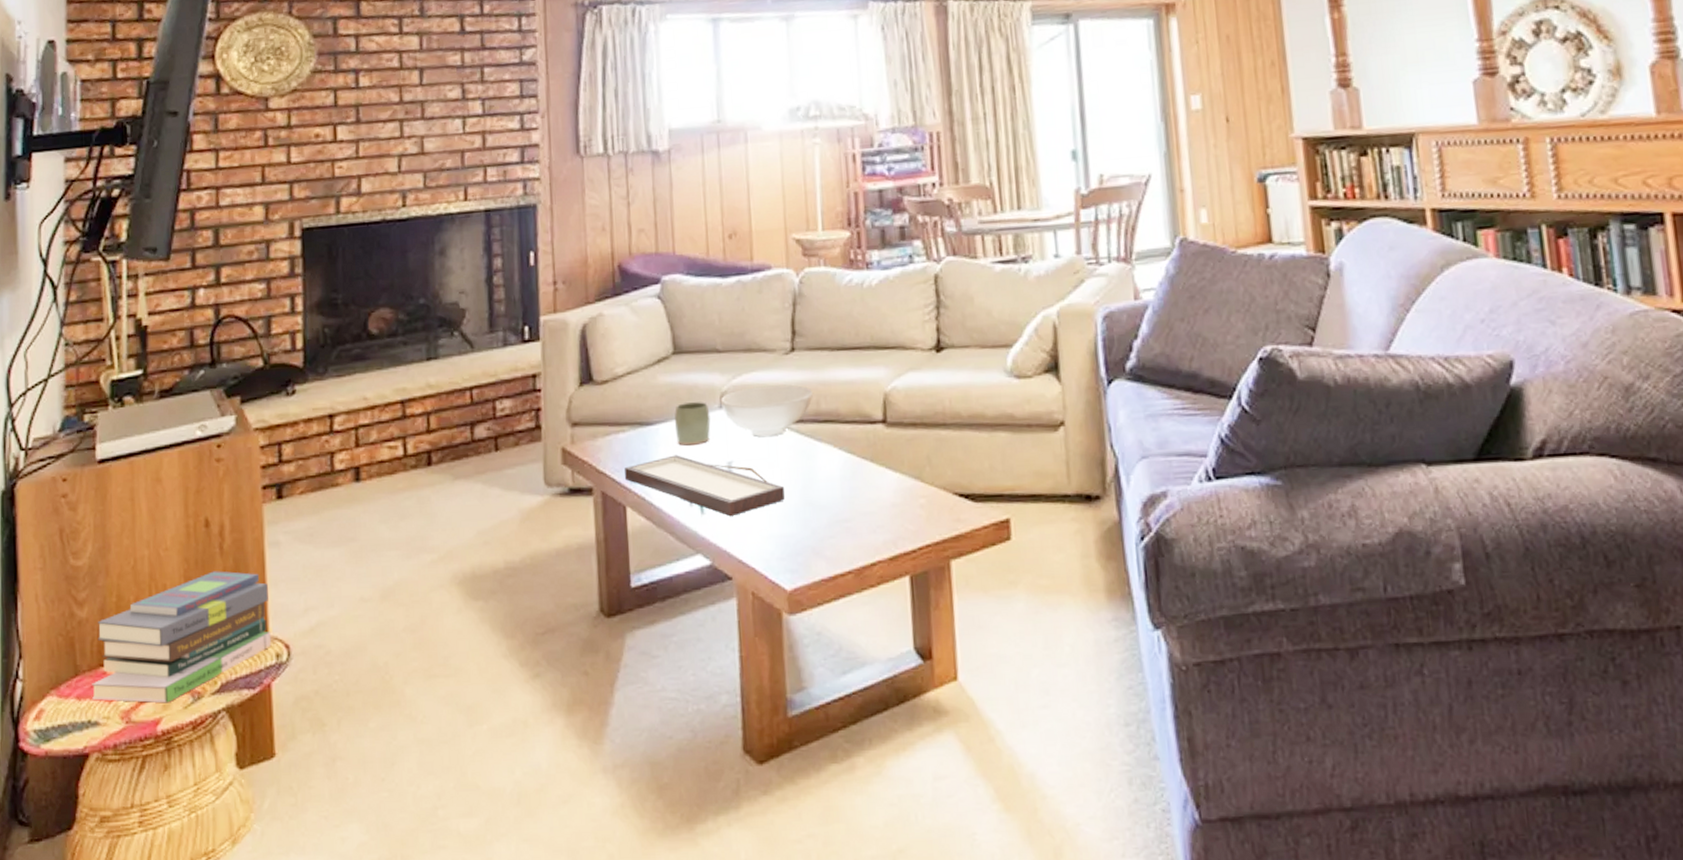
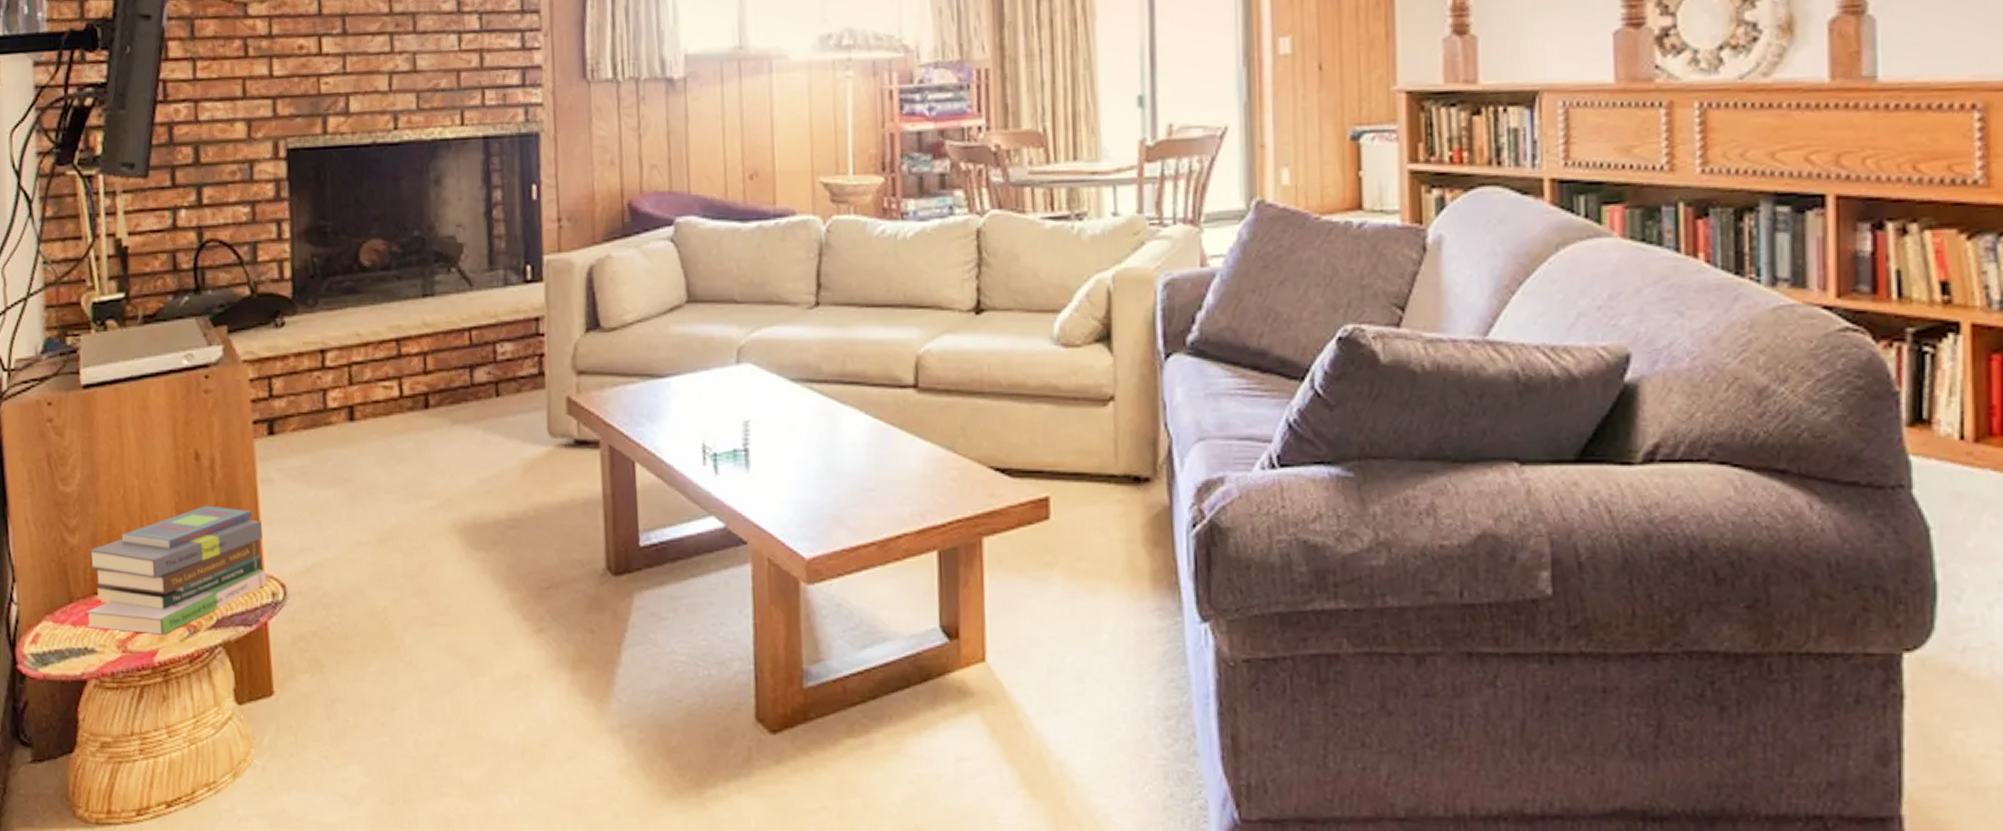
tray: present [625,454,785,516] -> none [634,410,805,478]
mug: present [674,402,711,446] -> none [687,355,727,401]
decorative bowl: present [720,384,813,438] -> none [737,341,838,397]

